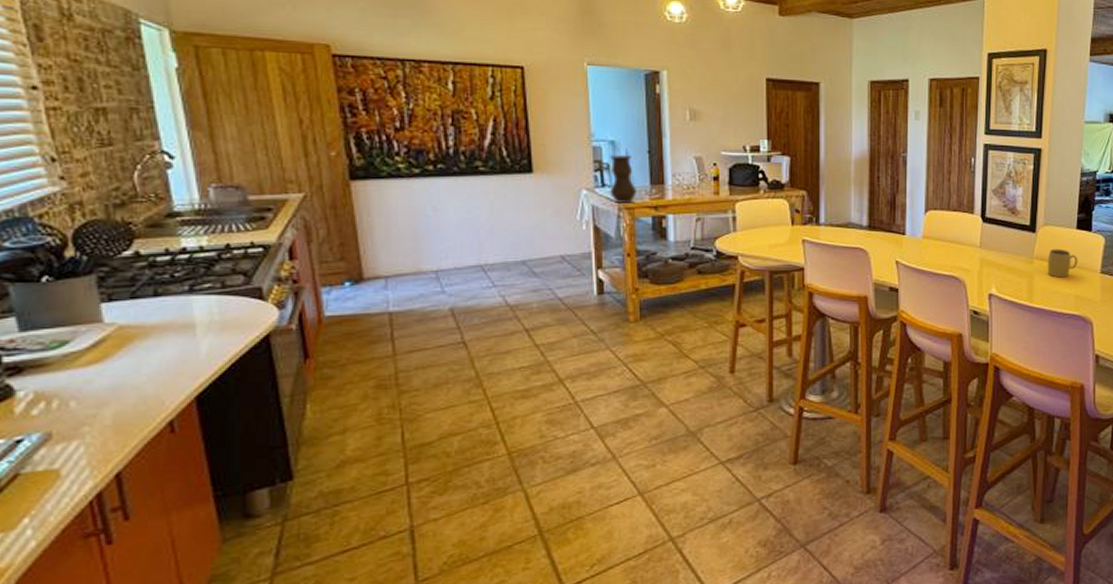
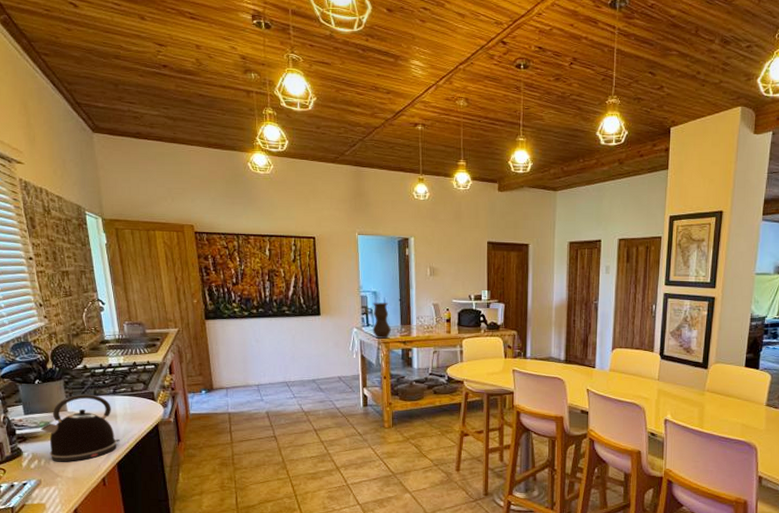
kettle: none [51,294,201,403] -> present [41,393,120,462]
mug: present [1047,249,1078,278] -> none [717,383,746,408]

